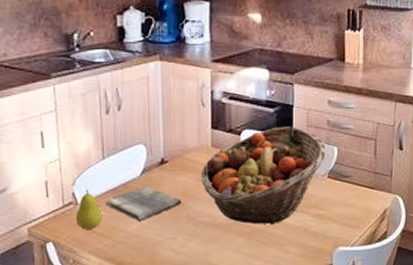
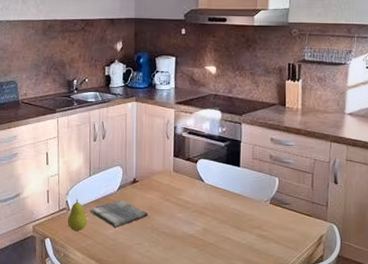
fruit basket: present [202,126,327,225] -> none [164,158,269,240]

